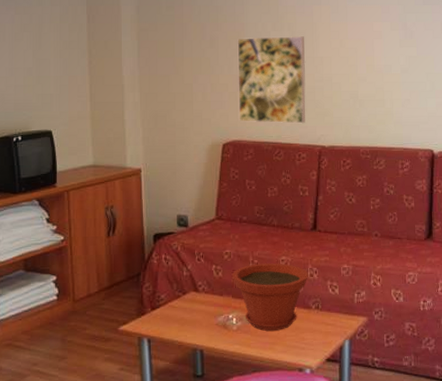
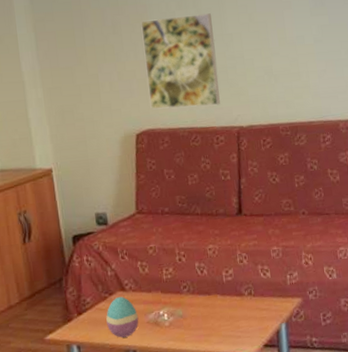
decorative egg: none [178,297,209,336] -> present [106,296,139,338]
plant pot: present [232,263,308,331] -> none [159,252,238,324]

